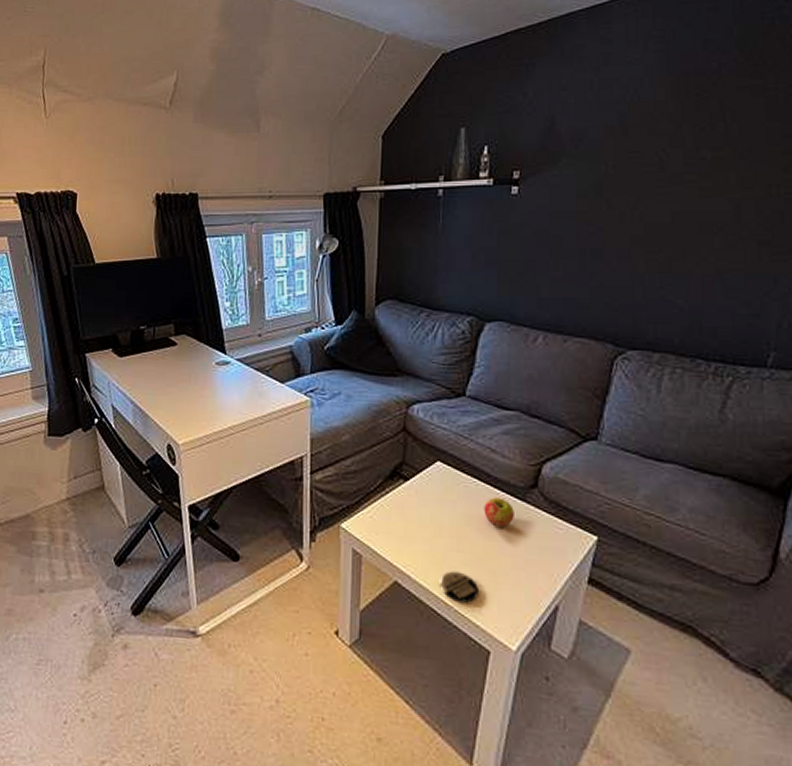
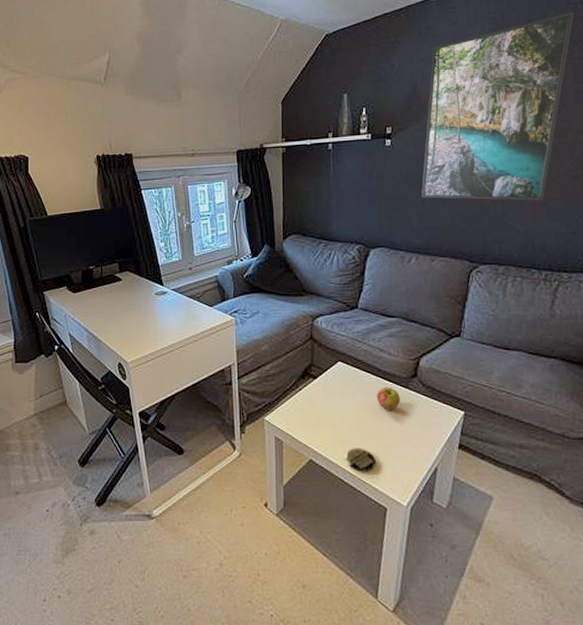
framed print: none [555,29,770,271] -> present [421,12,574,201]

